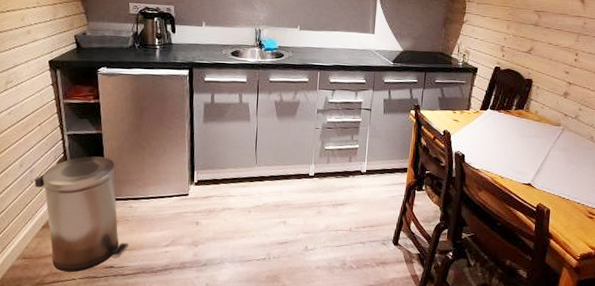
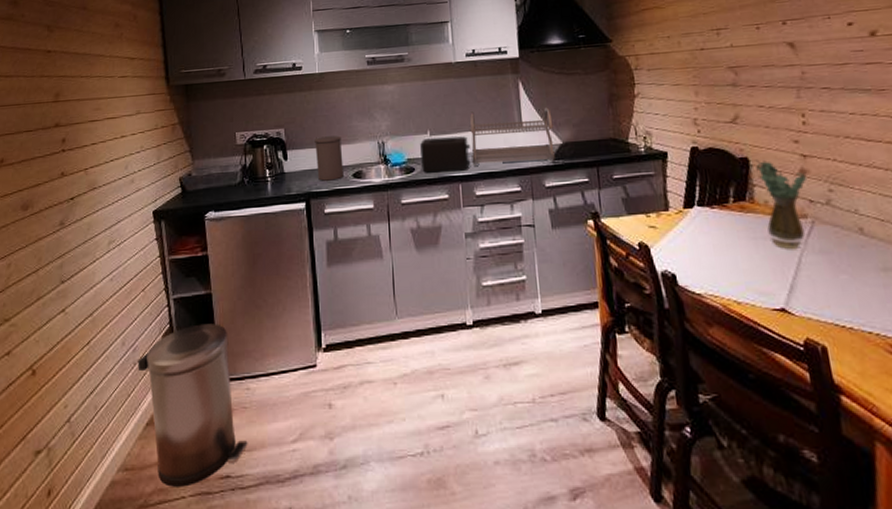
canister: none [200,18,224,56] -> present [315,135,344,181]
toaster: none [289,32,332,62] -> present [420,136,471,173]
dish rack: none [330,15,399,65] -> present [469,107,555,167]
vase: none [532,82,568,147] -> present [756,159,807,250]

